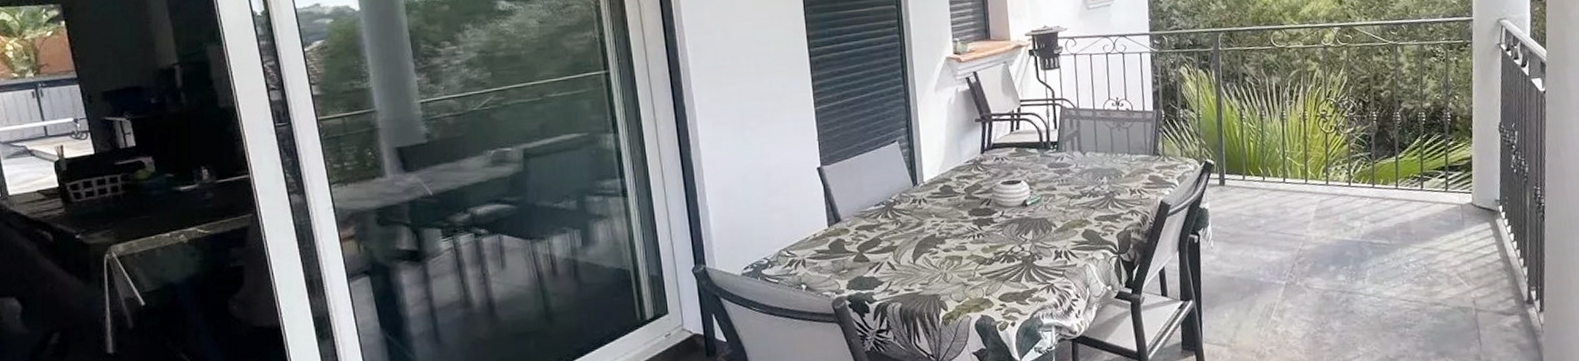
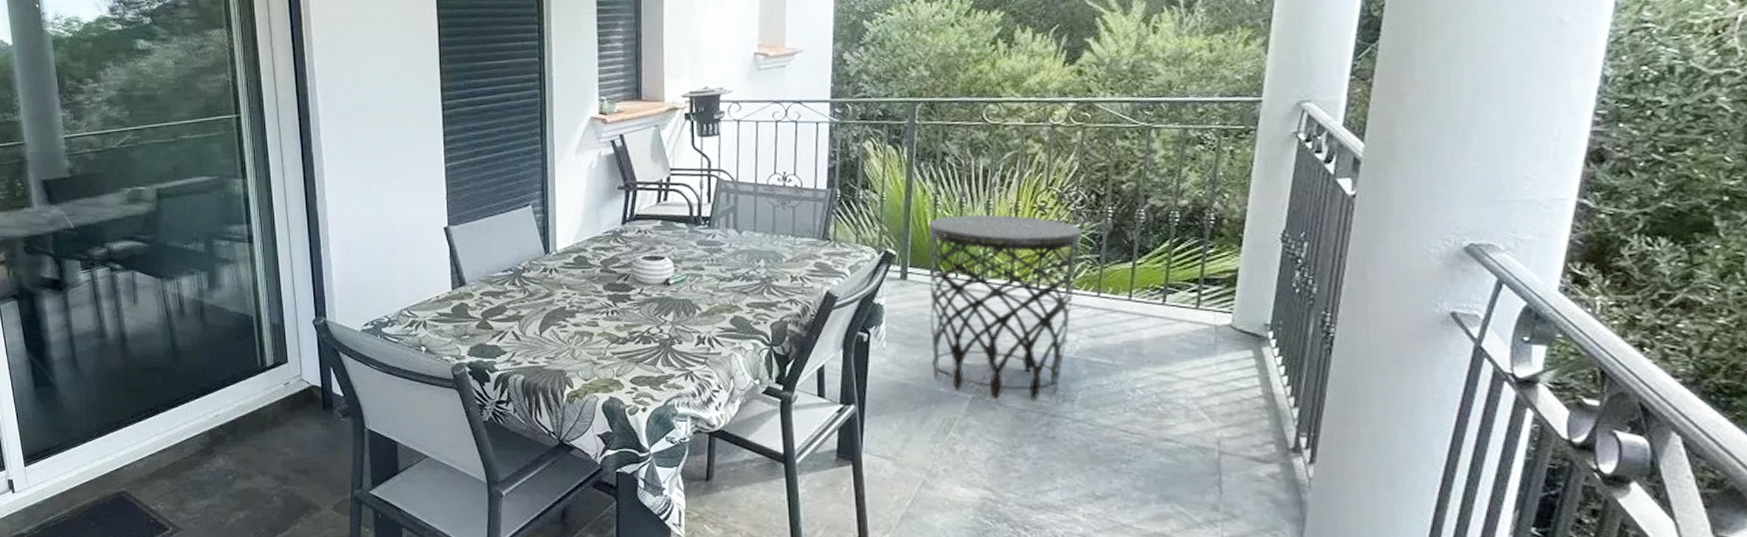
side table: none [1237,123,1356,284] -> present [928,214,1082,401]

